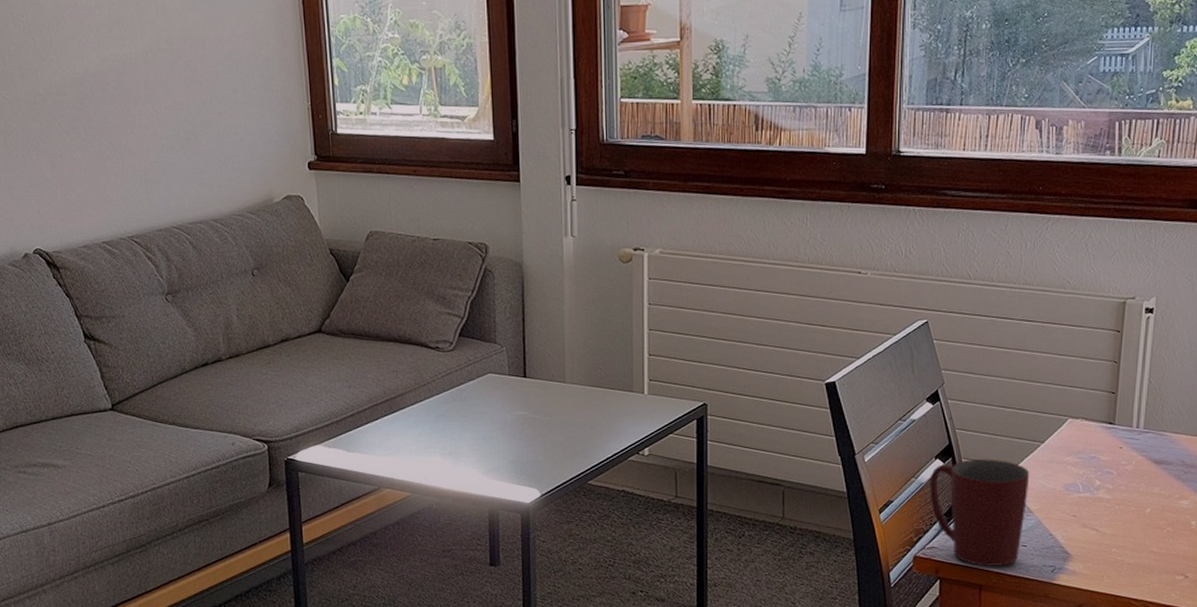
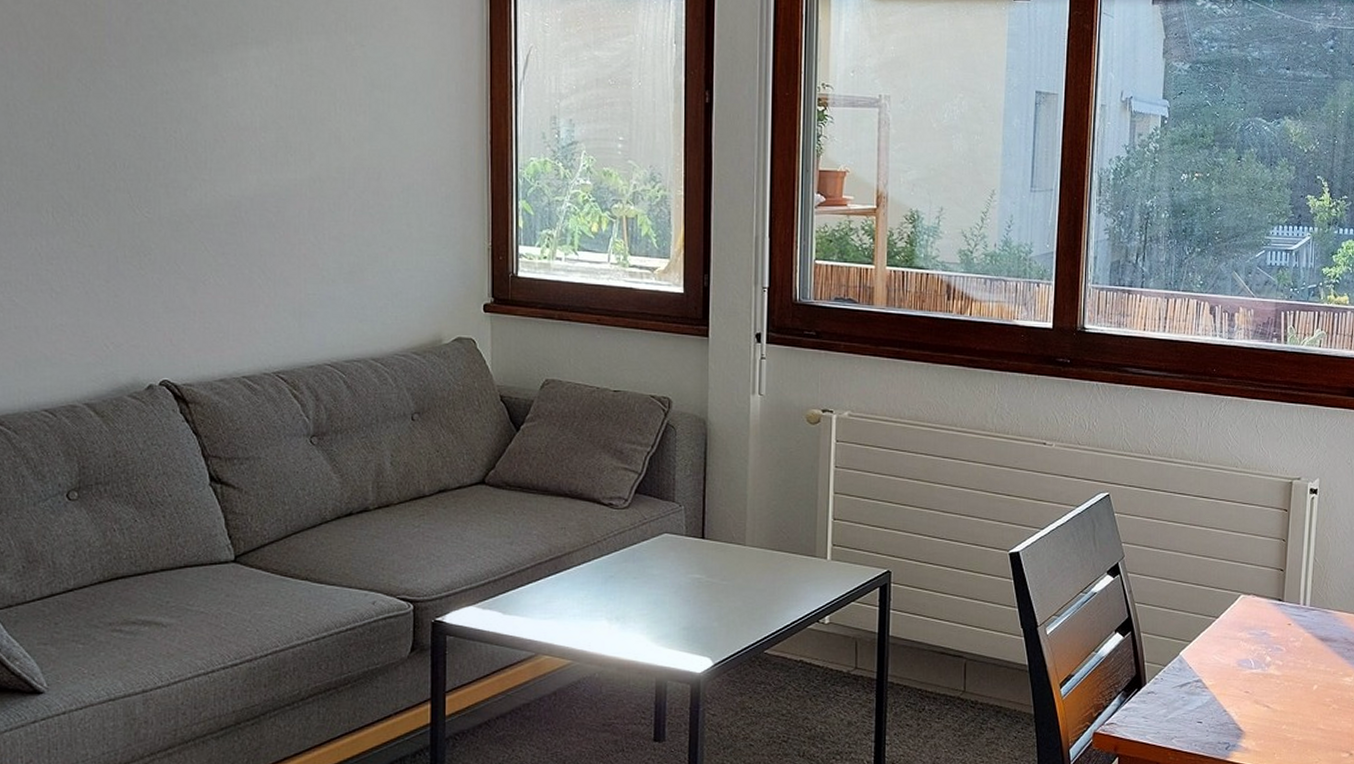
mug: present [930,459,1030,566] -> none [1109,633,1205,743]

